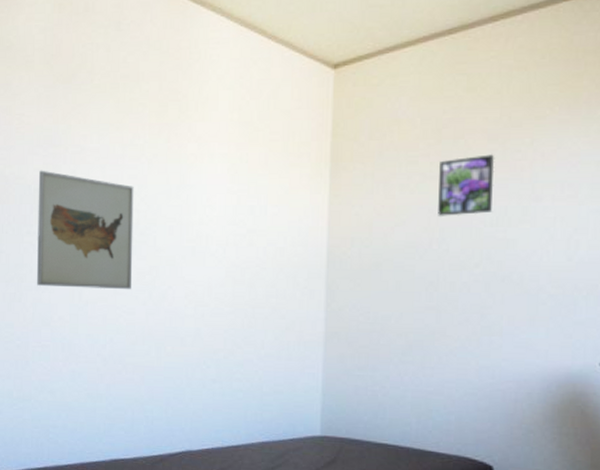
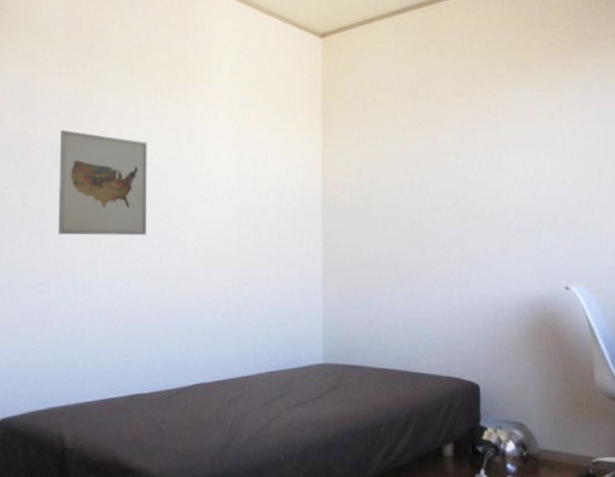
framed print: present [438,154,495,216] -> none [416,108,464,162]

